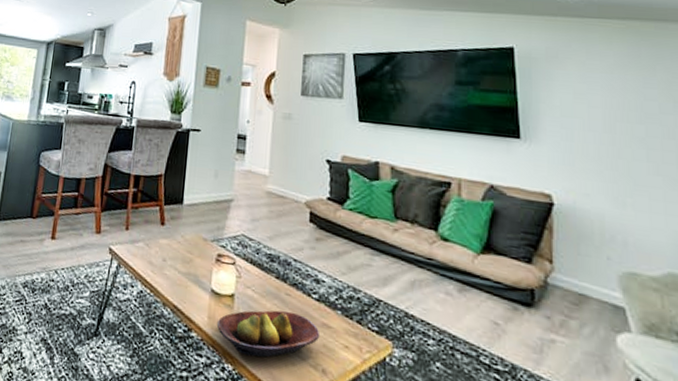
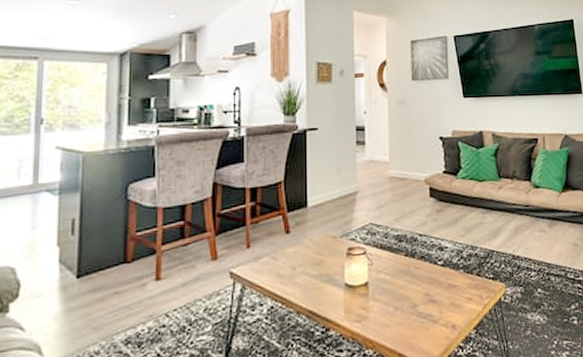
fruit bowl: present [216,310,320,358] -> none [353,282,448,336]

